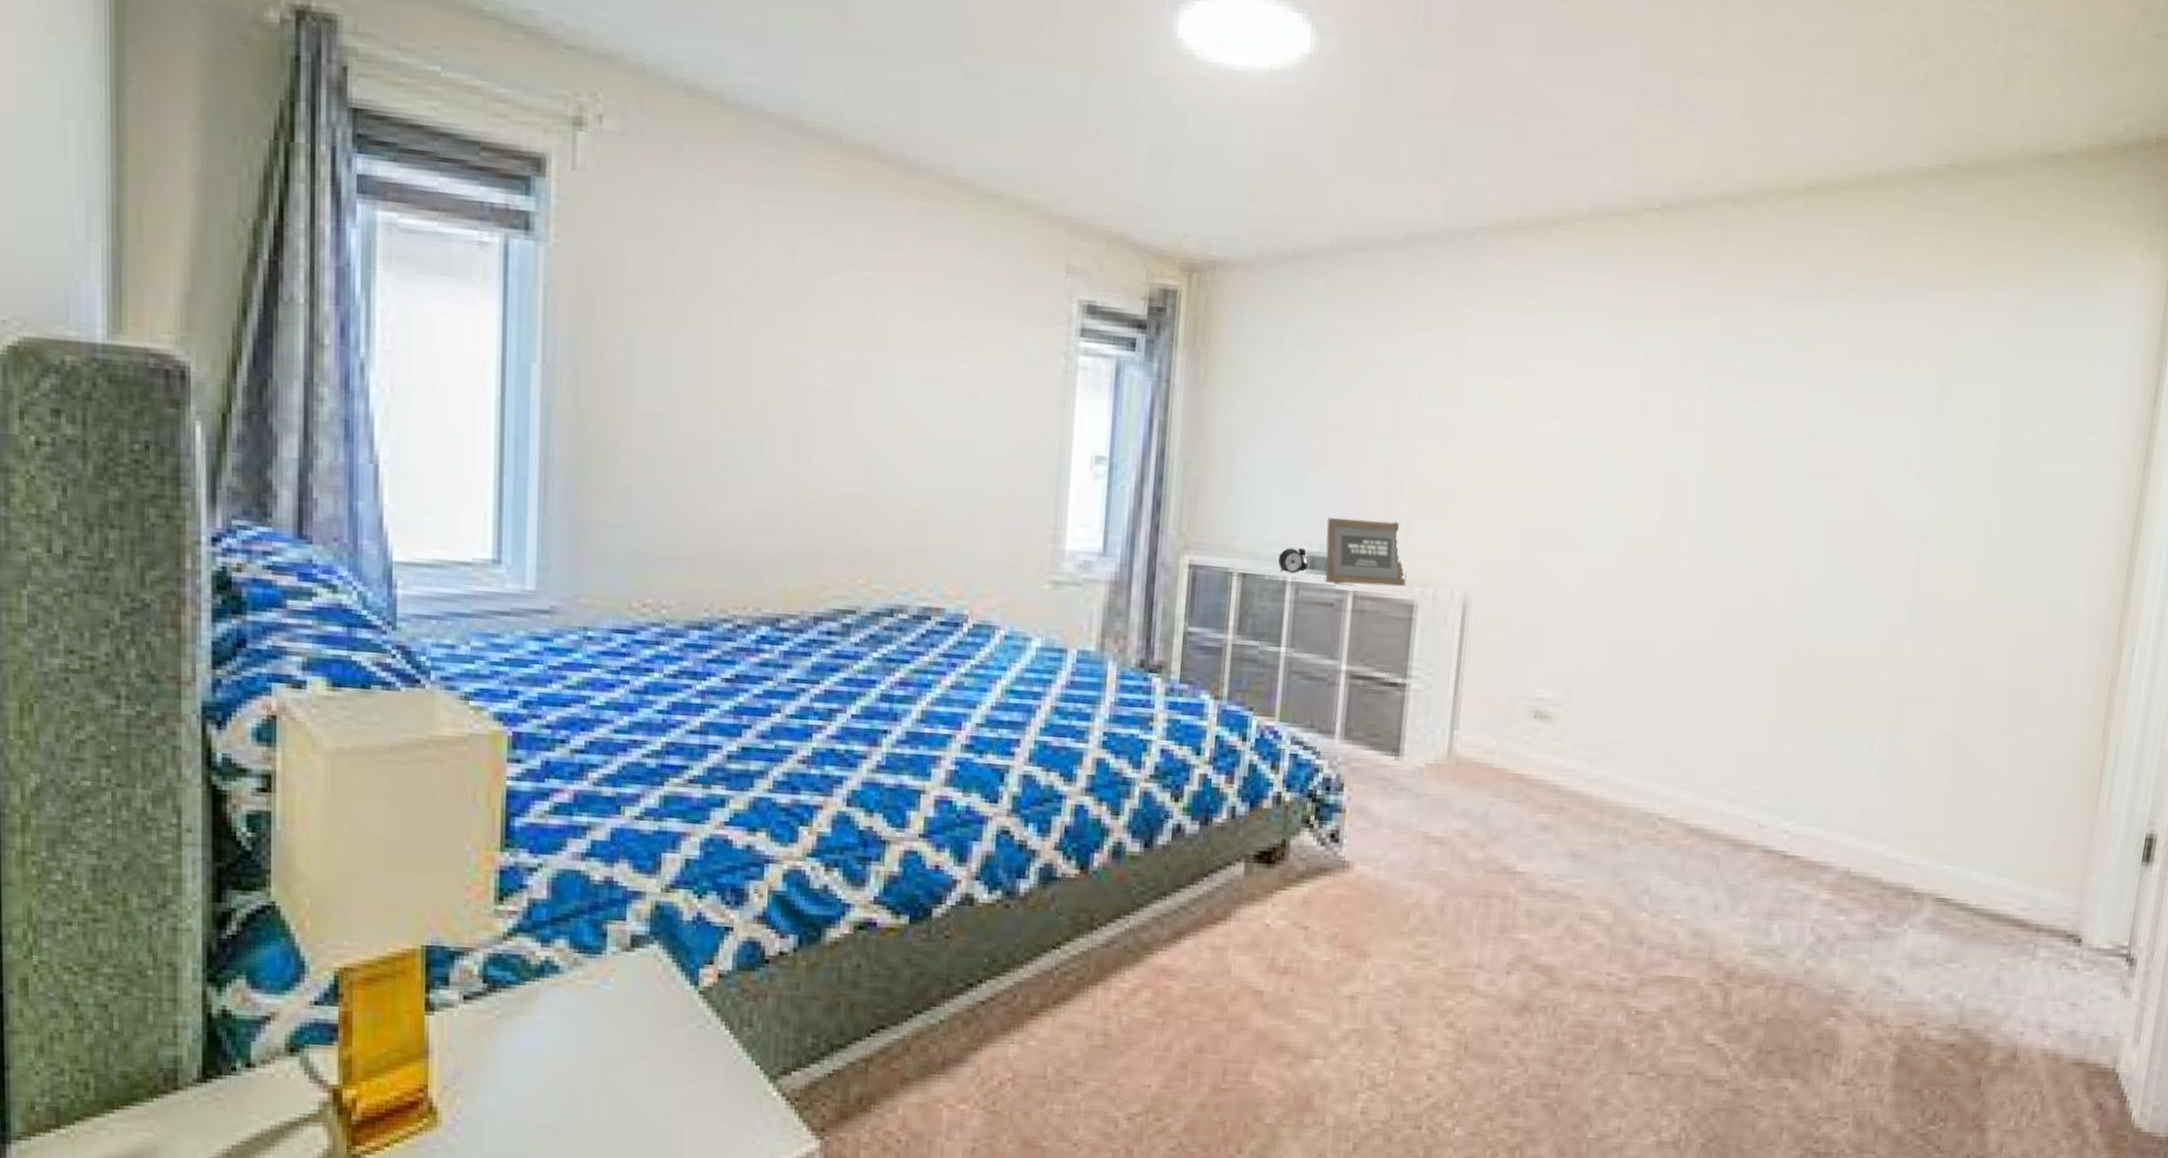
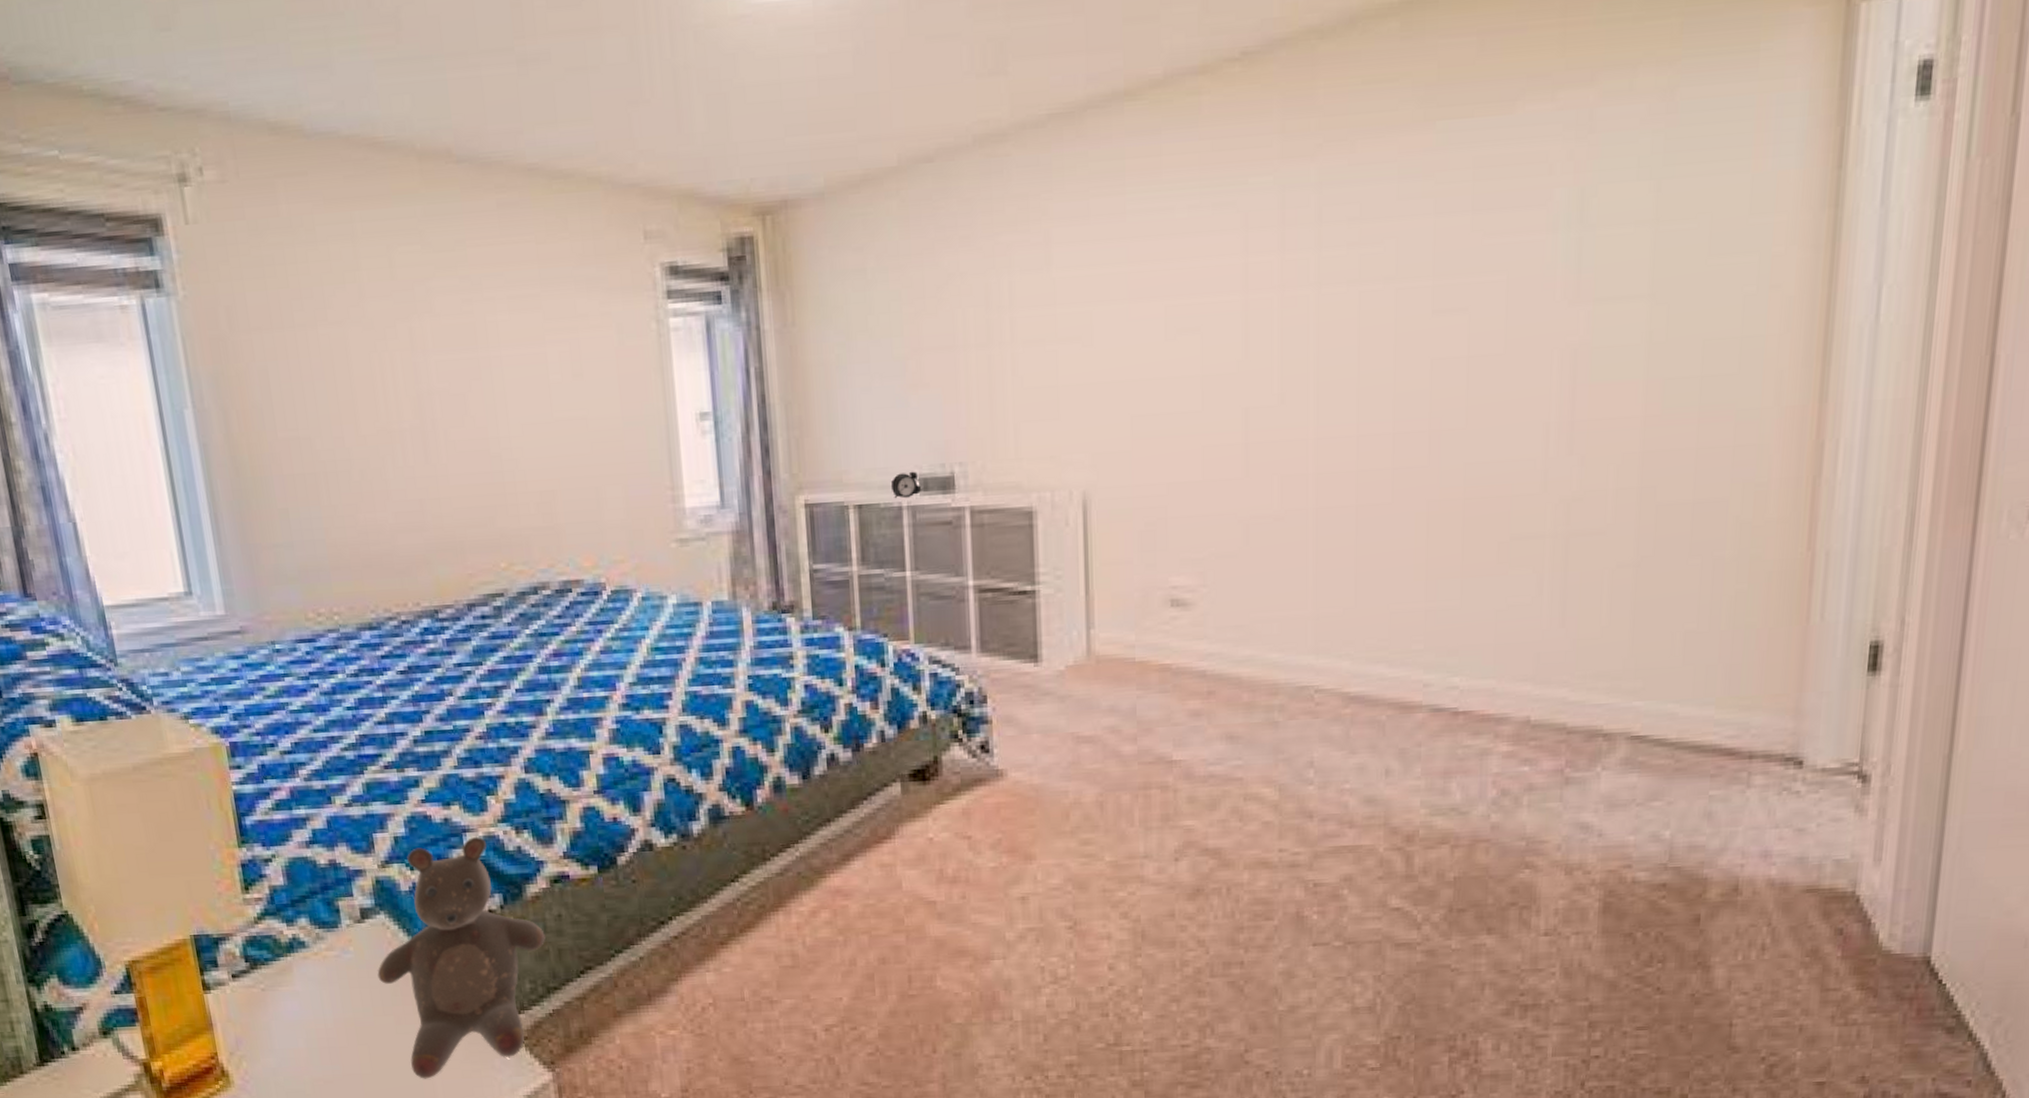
stuffed bear: none [638,869,839,1136] -> present [377,837,545,1079]
picture frame: present [1325,518,1407,587] -> none [934,431,1022,502]

